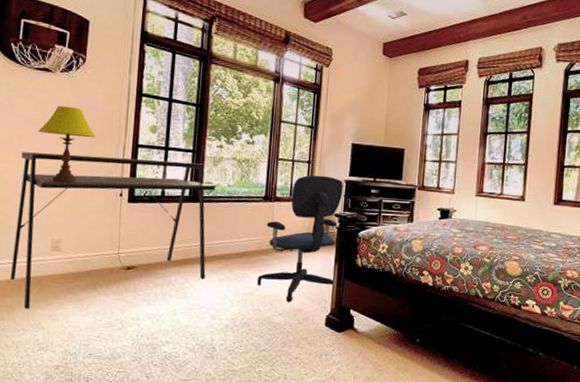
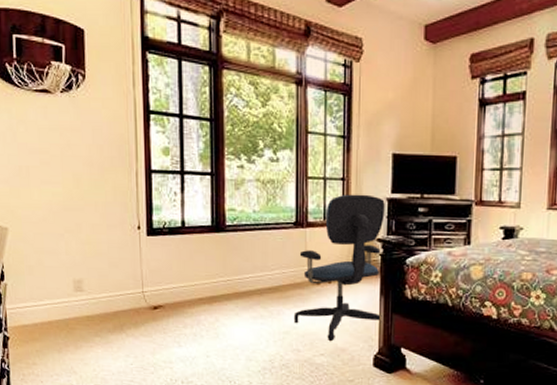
desk: present [10,152,216,309] -> none [31,185,240,354]
table lamp: present [37,105,96,183] -> none [45,131,105,217]

